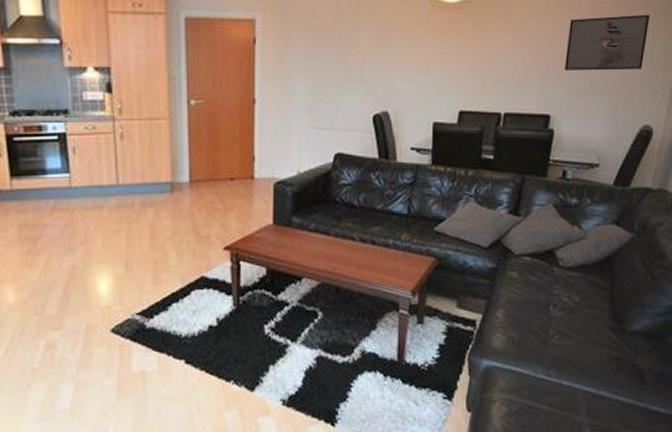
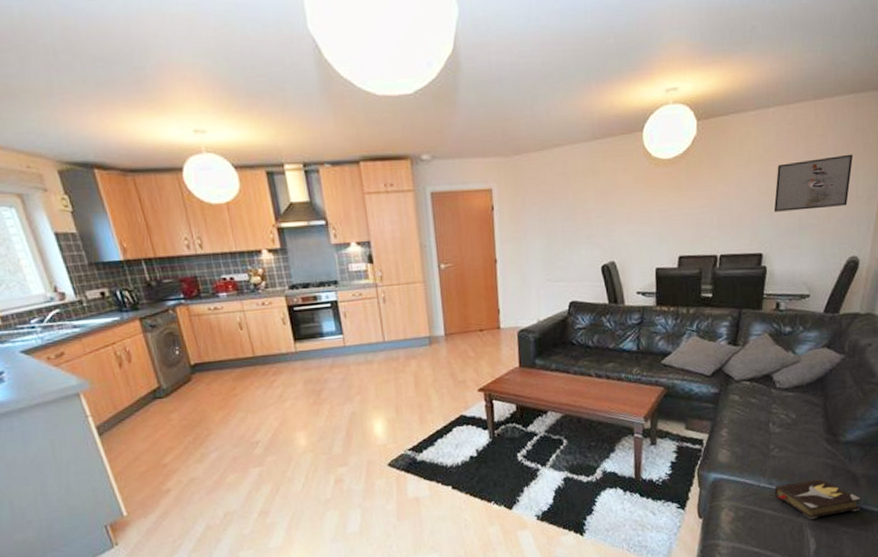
hardback book: none [552,372,646,419] -> present [774,479,861,520]

